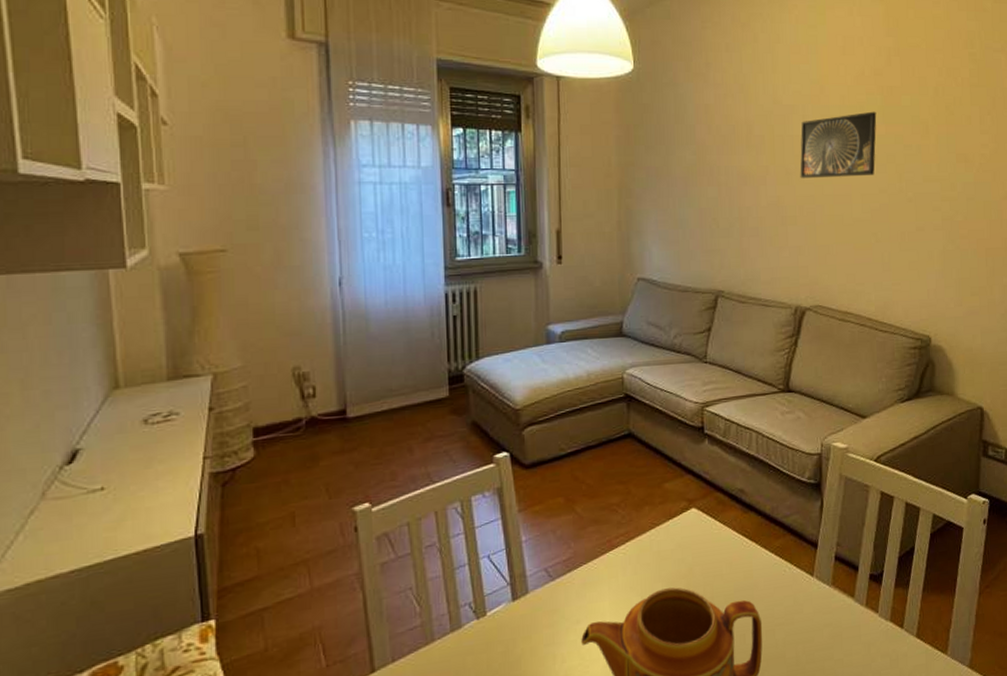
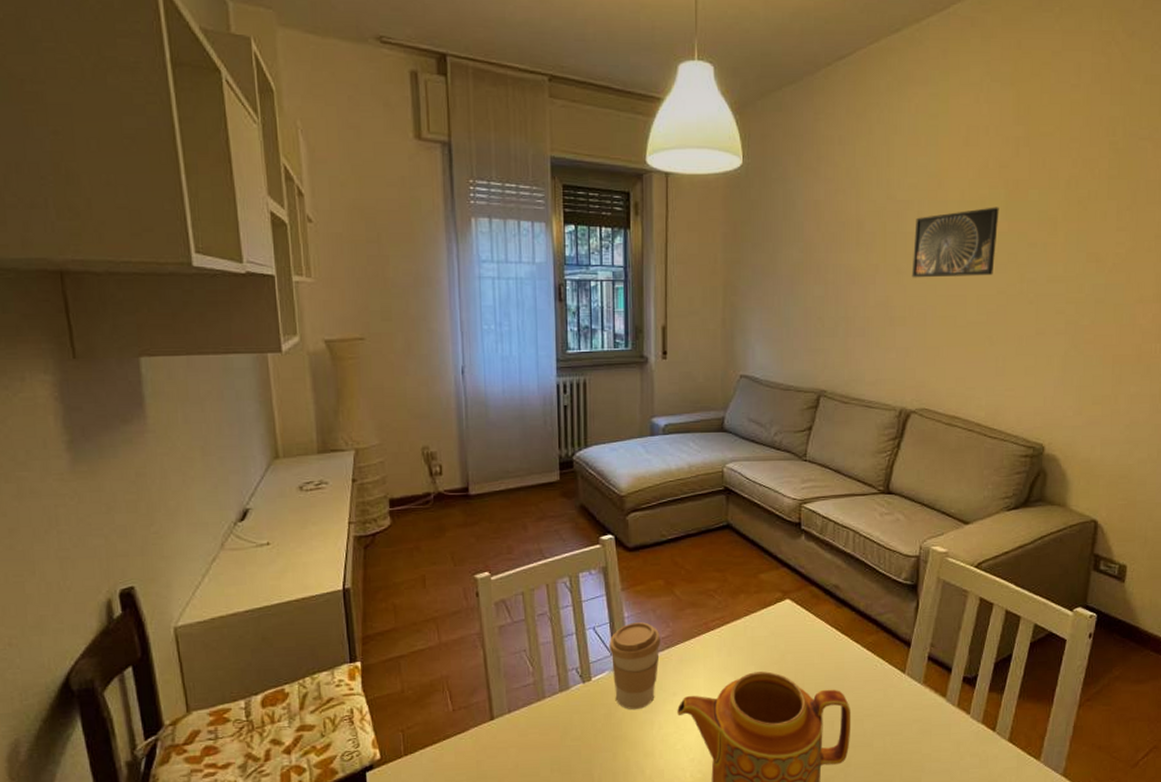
coffee cup: none [505,545,562,645] -> present [609,622,661,710]

